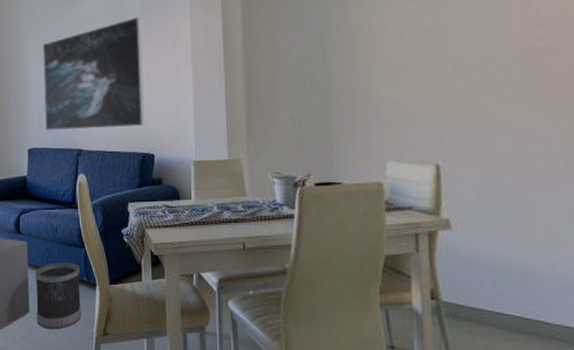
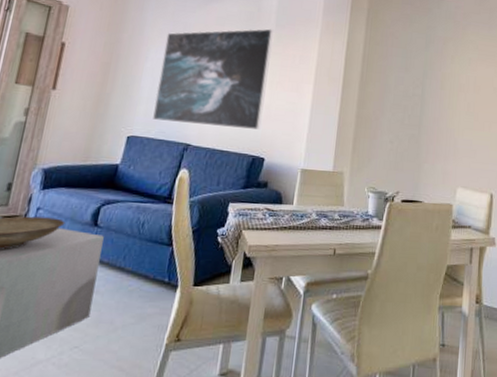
wastebasket: present [35,262,81,329] -> none [96,261,162,336]

